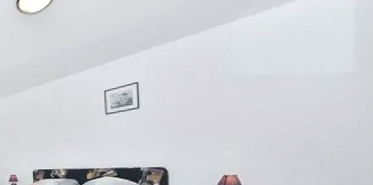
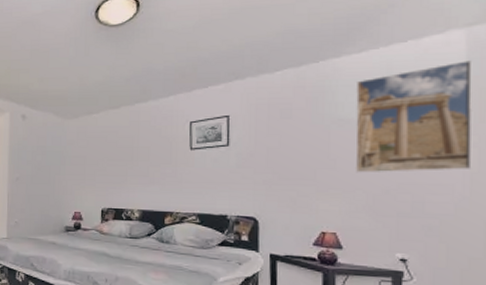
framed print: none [252,11,361,122] -> present [355,60,473,173]

